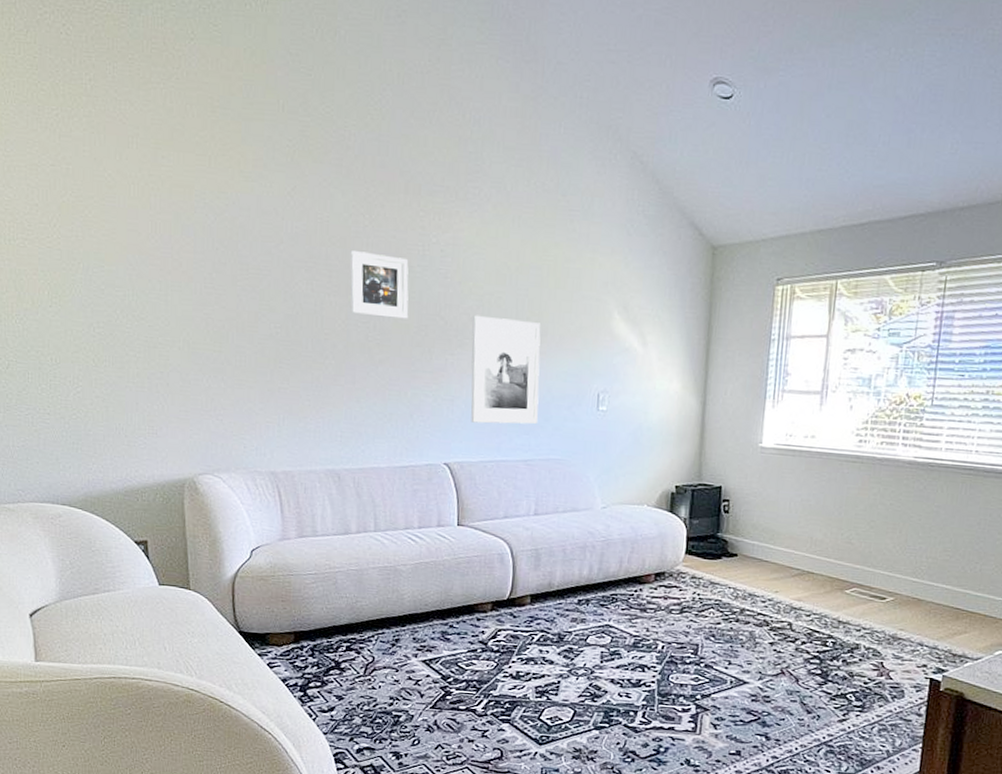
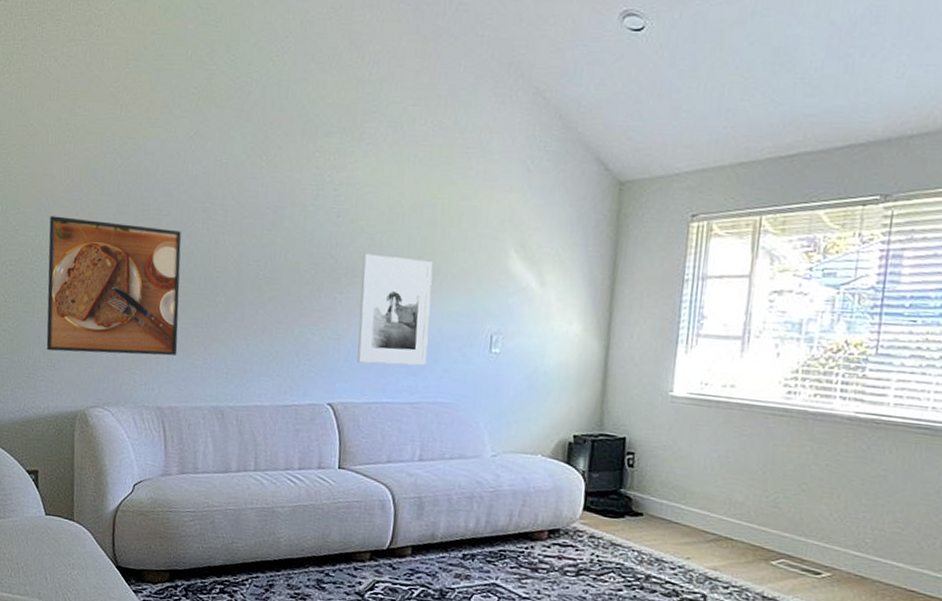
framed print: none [139,274,288,420] -> present [46,215,182,356]
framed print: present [349,249,409,319] -> none [243,190,302,258]

